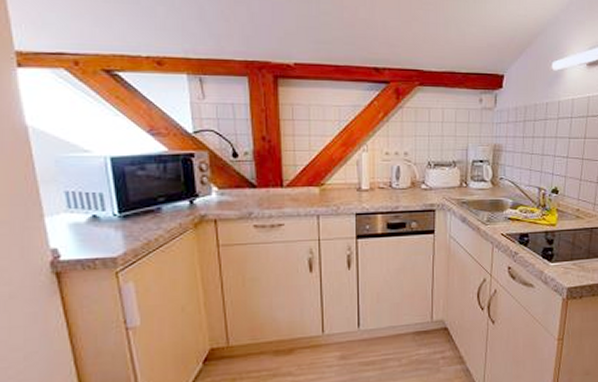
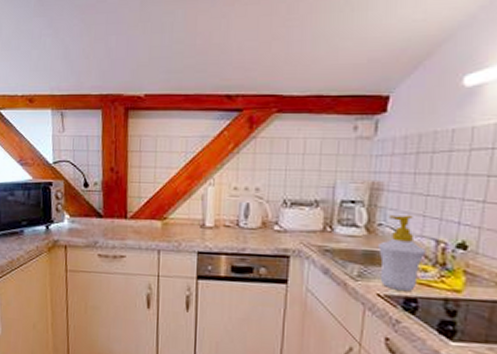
soap bottle: none [501,169,533,229] -> present [378,214,426,291]

